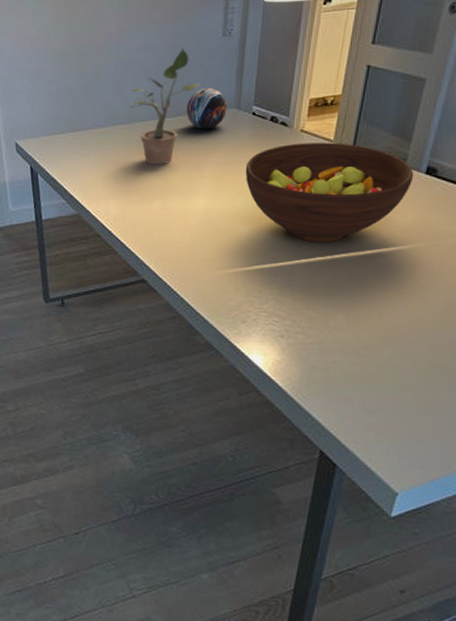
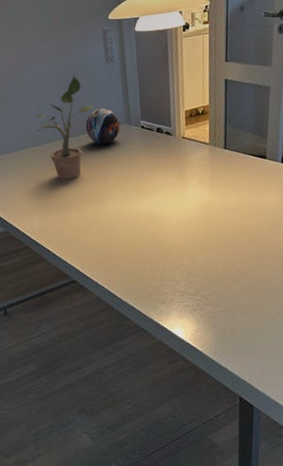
fruit bowl: present [245,142,414,243] -> none [143,145,274,229]

